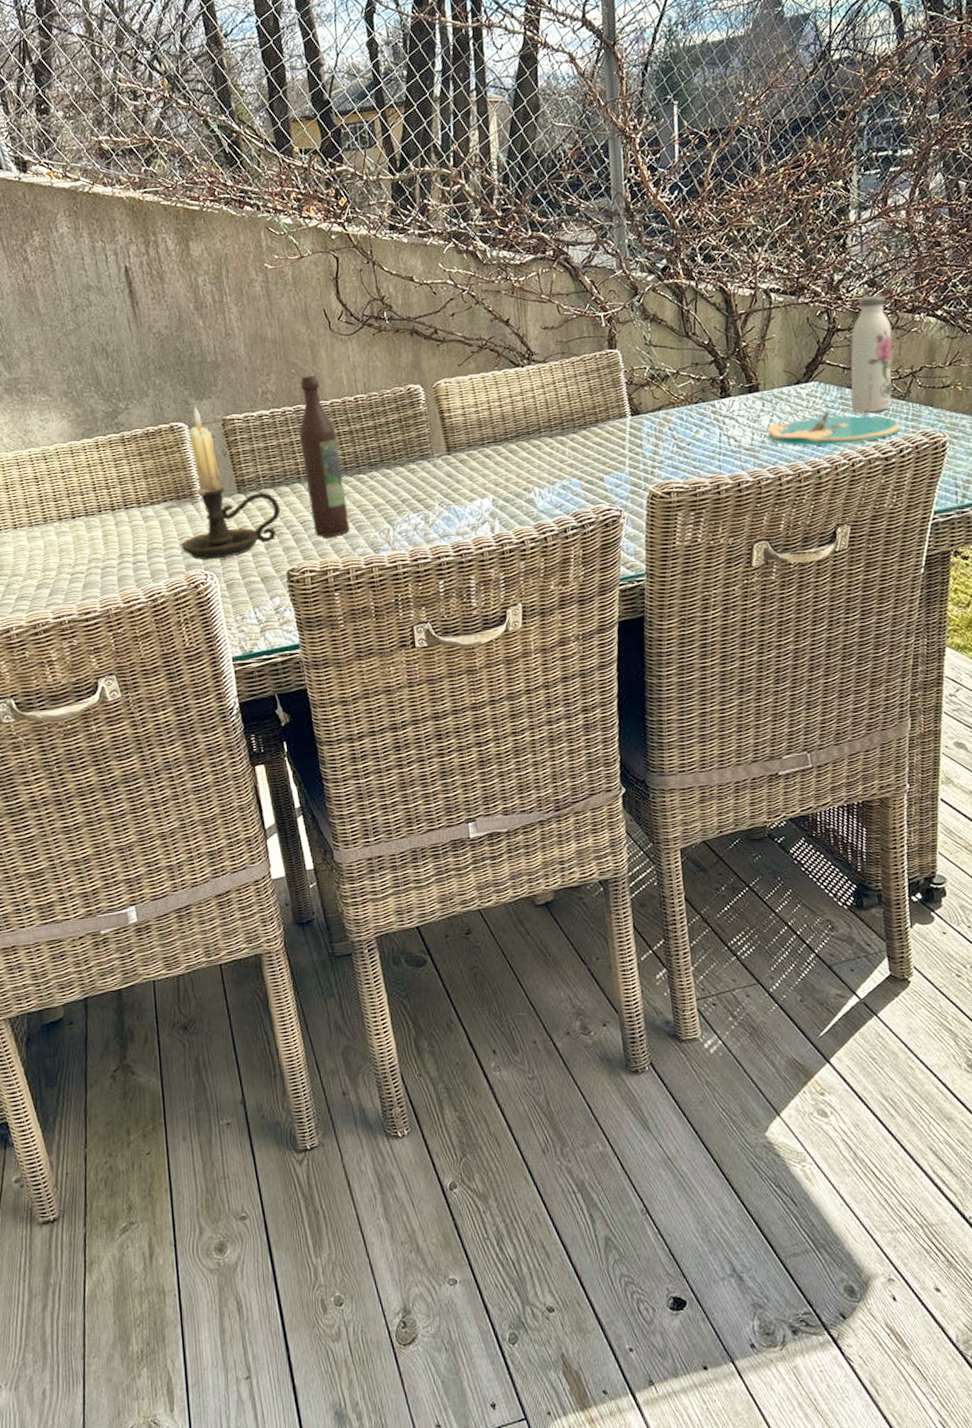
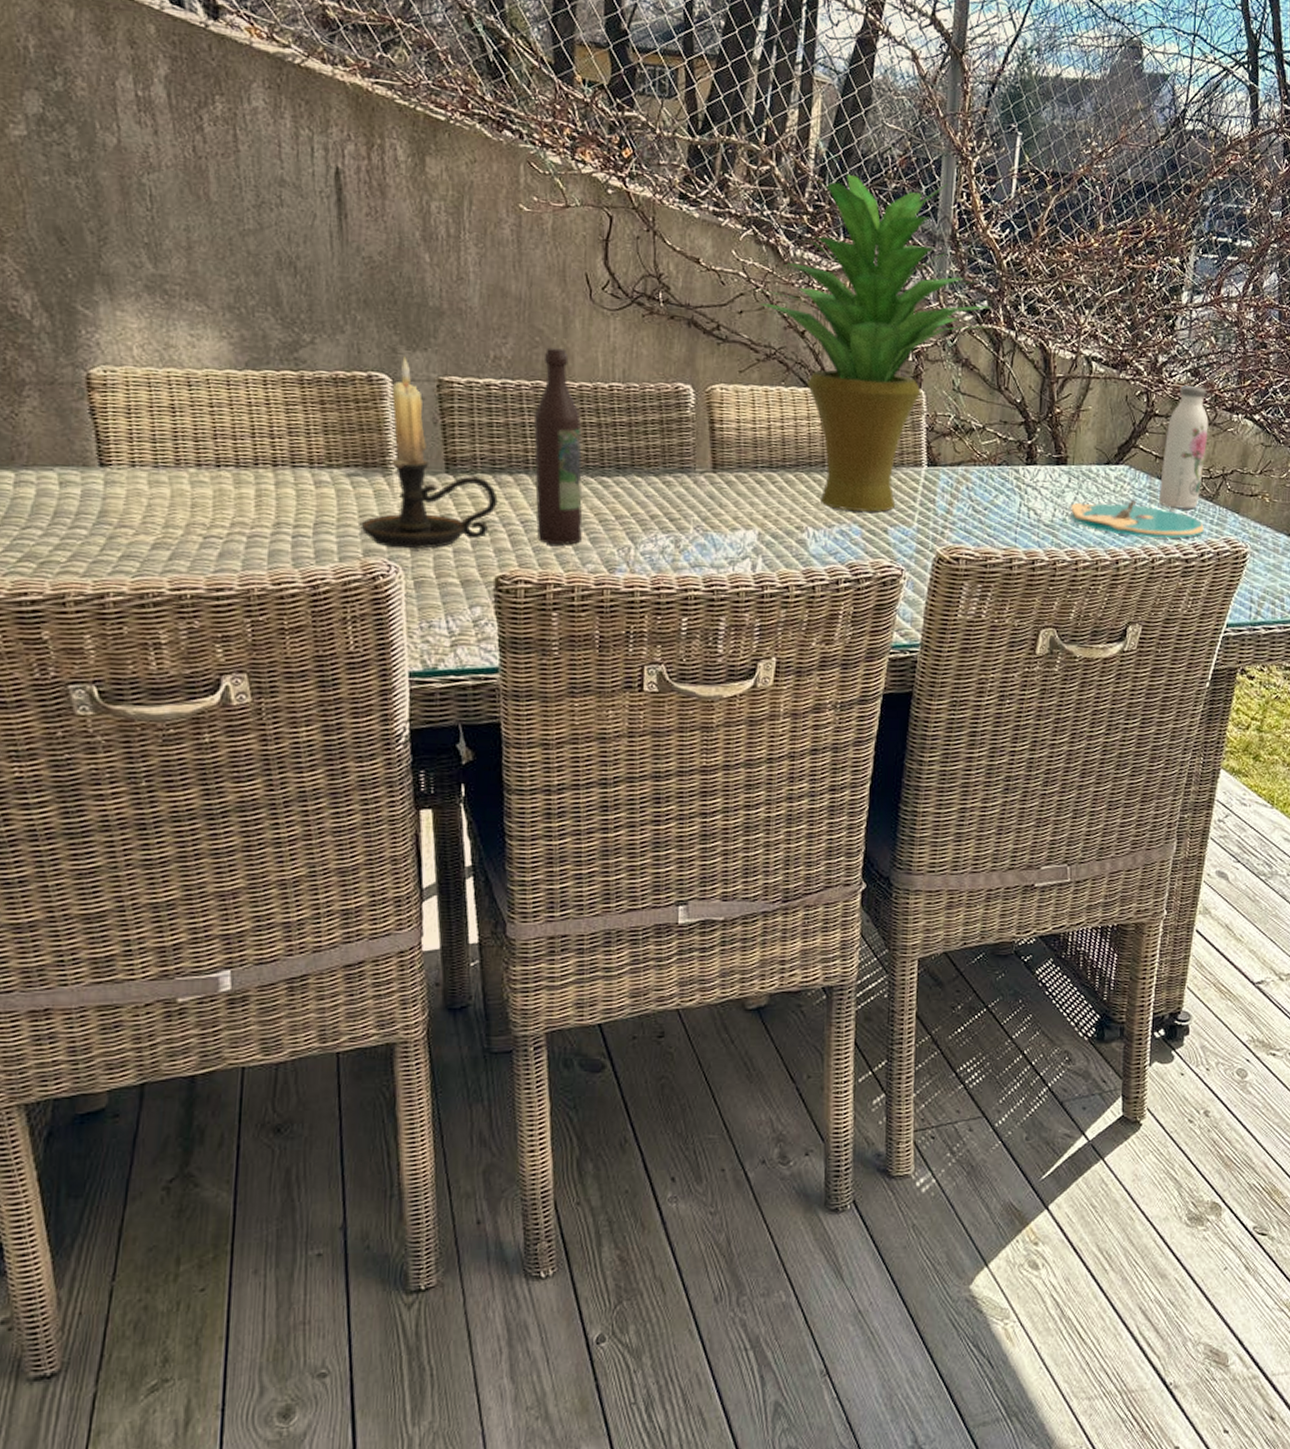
potted plant: none [461,163,671,468] -> present [754,173,992,512]

